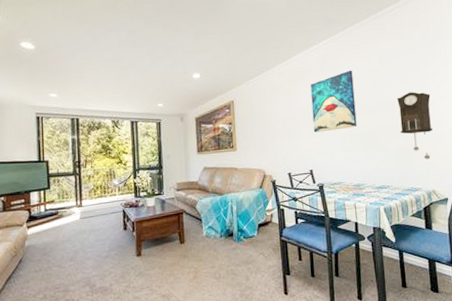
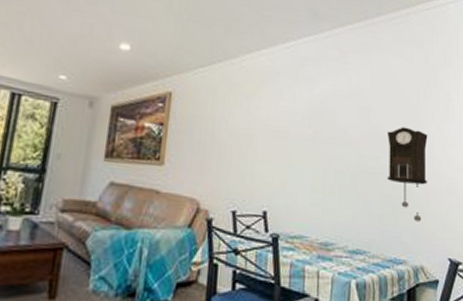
wall art: present [310,70,357,133] -> none [276,82,336,161]

